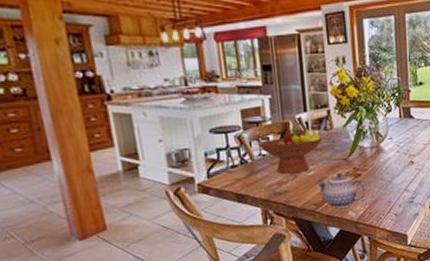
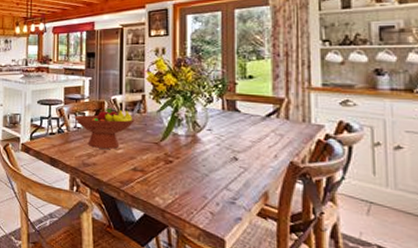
teapot: present [317,172,366,209] -> none [125,155,177,192]

